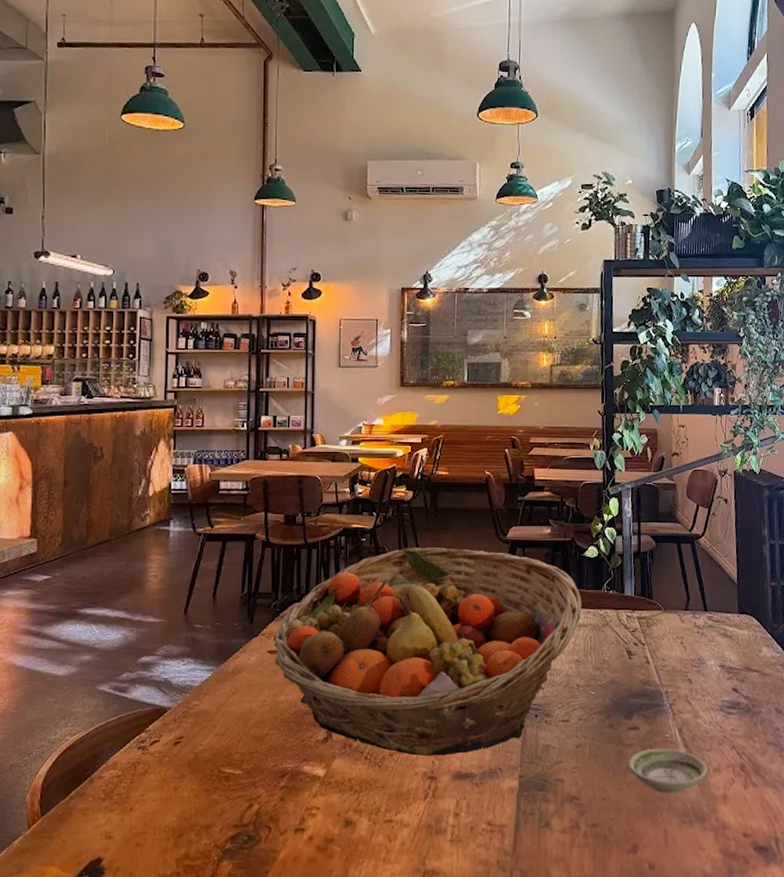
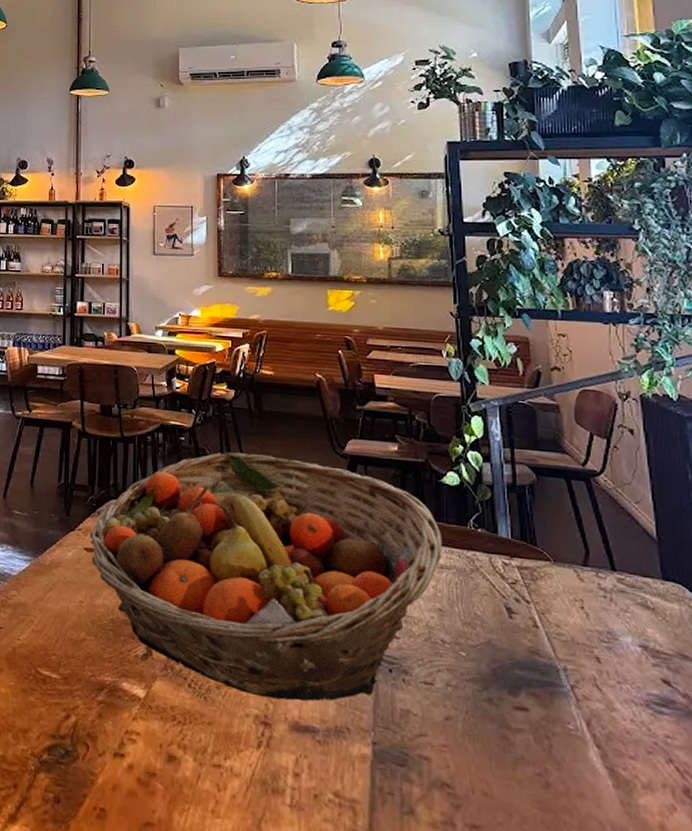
saucer: present [628,748,708,794] -> none [516,740,633,809]

